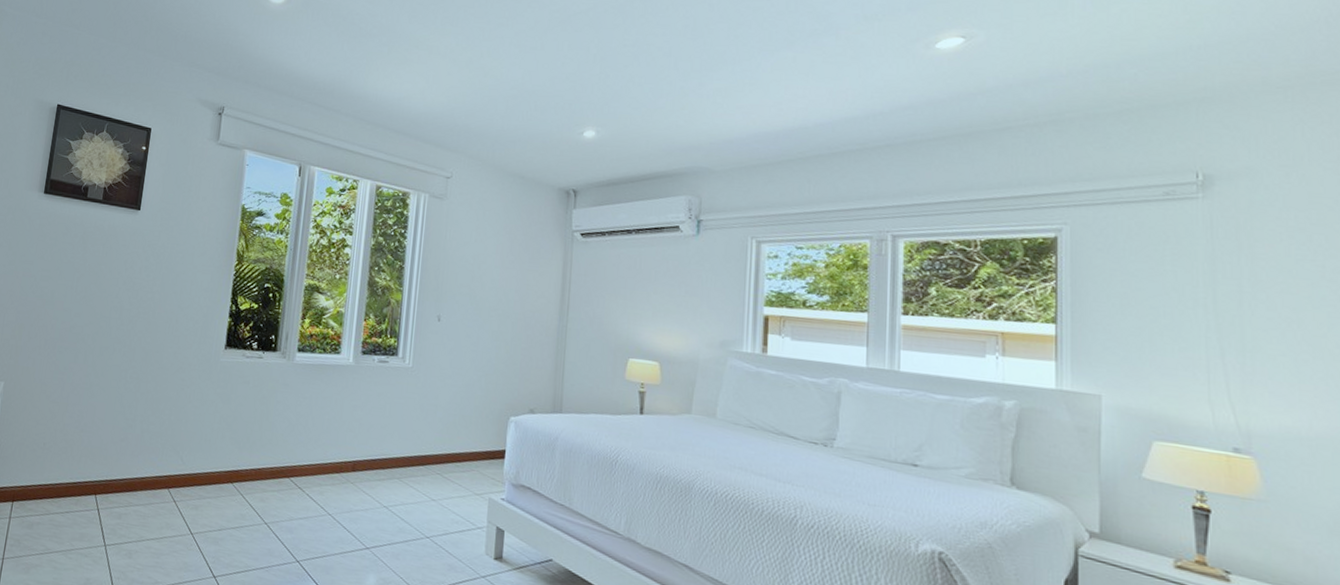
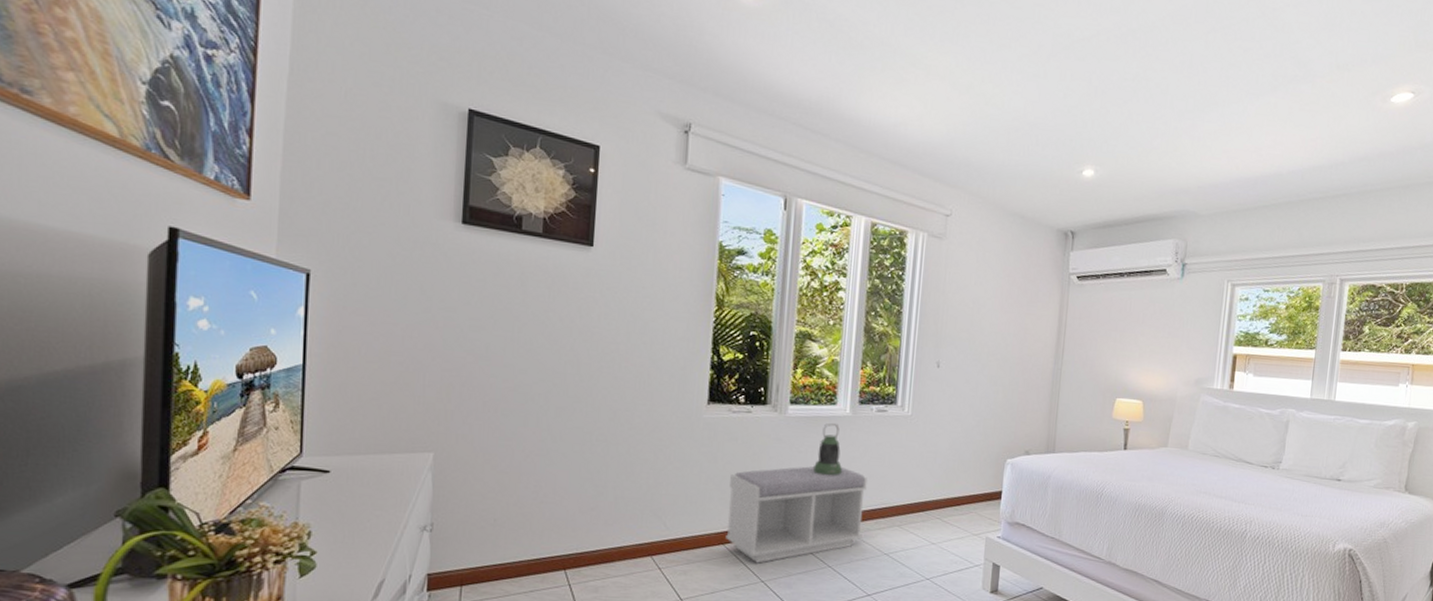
bench: none [234,412,368,505] -> present [726,466,867,564]
lantern: none [317,371,344,423] -> present [813,422,842,476]

